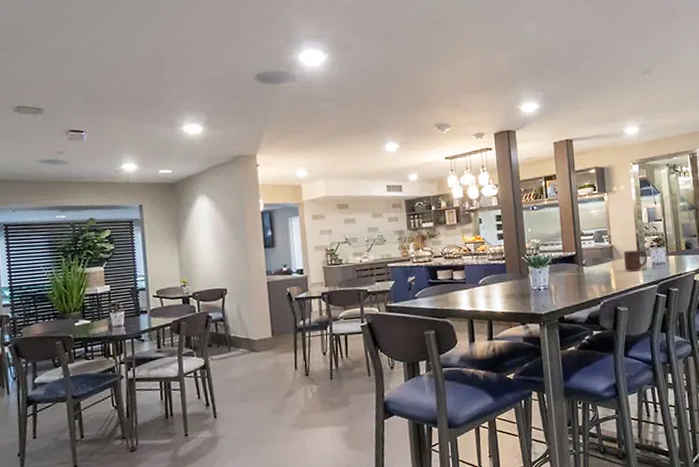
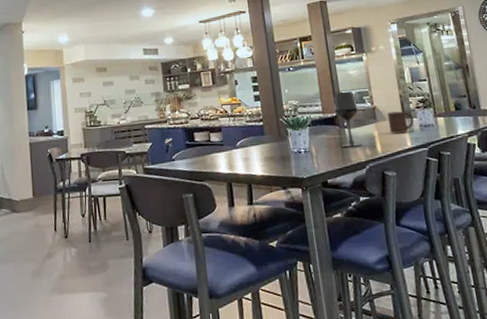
wine glass: none [574,230,599,285] -> present [333,91,363,148]

